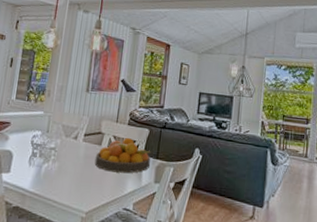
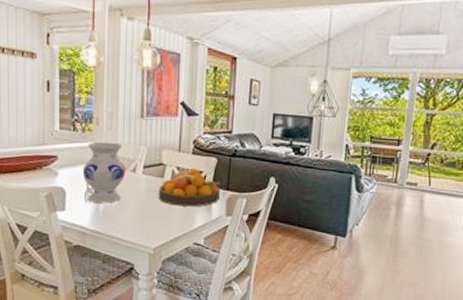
vase: none [30,111,69,167] -> present [82,141,126,203]

